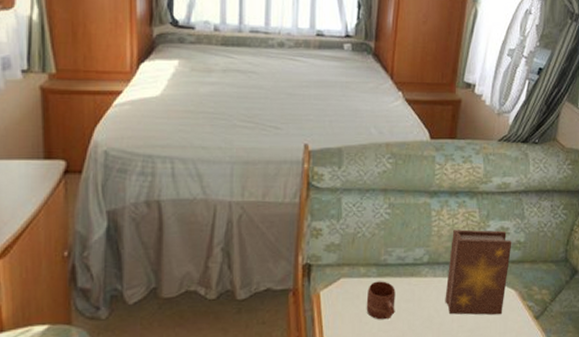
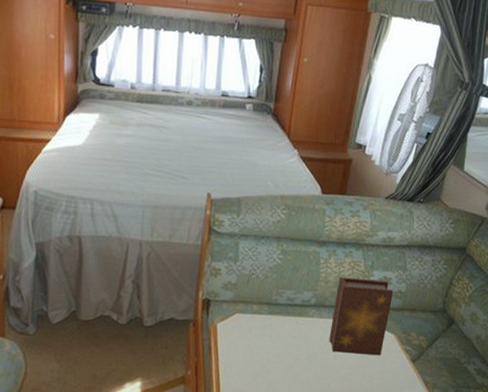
mug: present [366,281,396,320] -> none [257,318,285,353]

